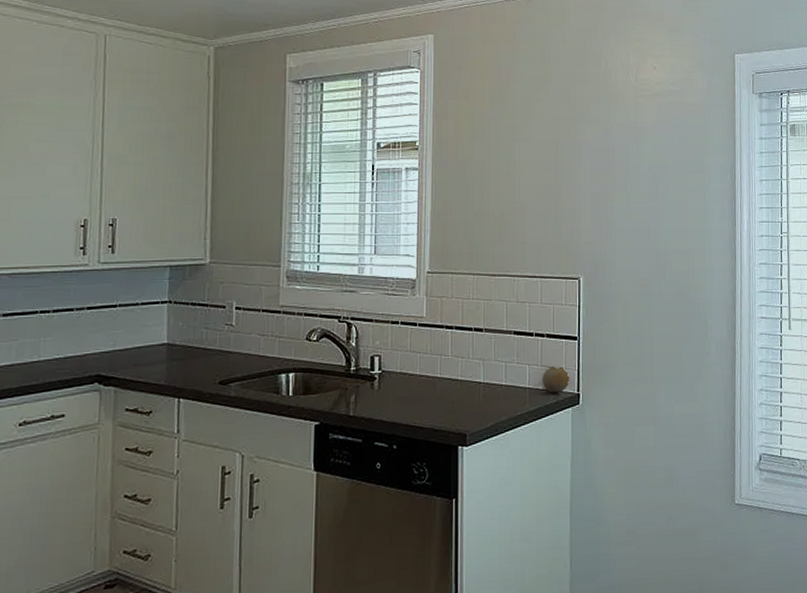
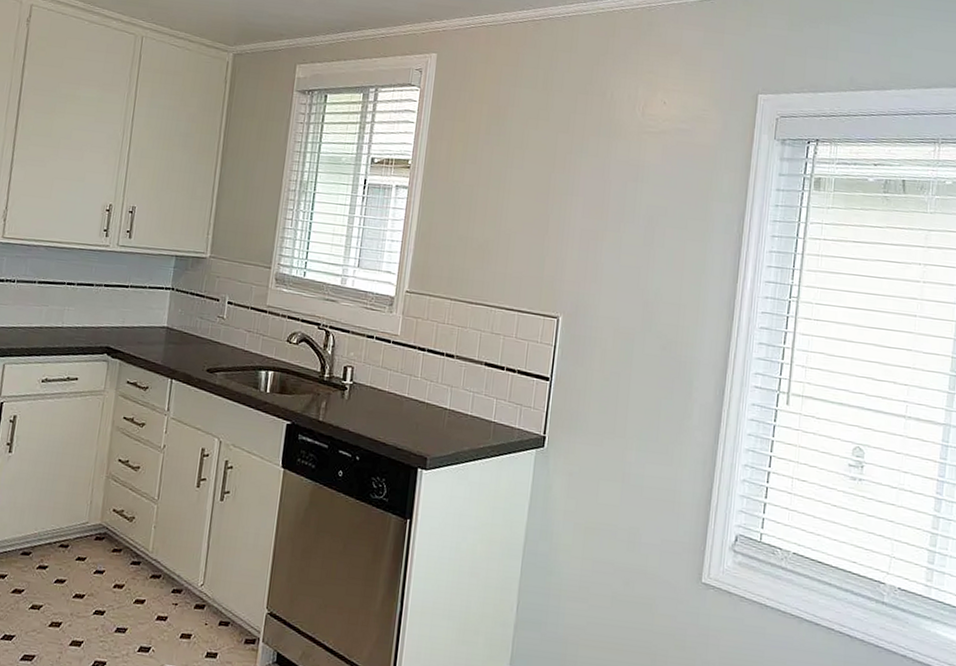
fruit: present [543,366,570,393] -> none [508,404,538,432]

